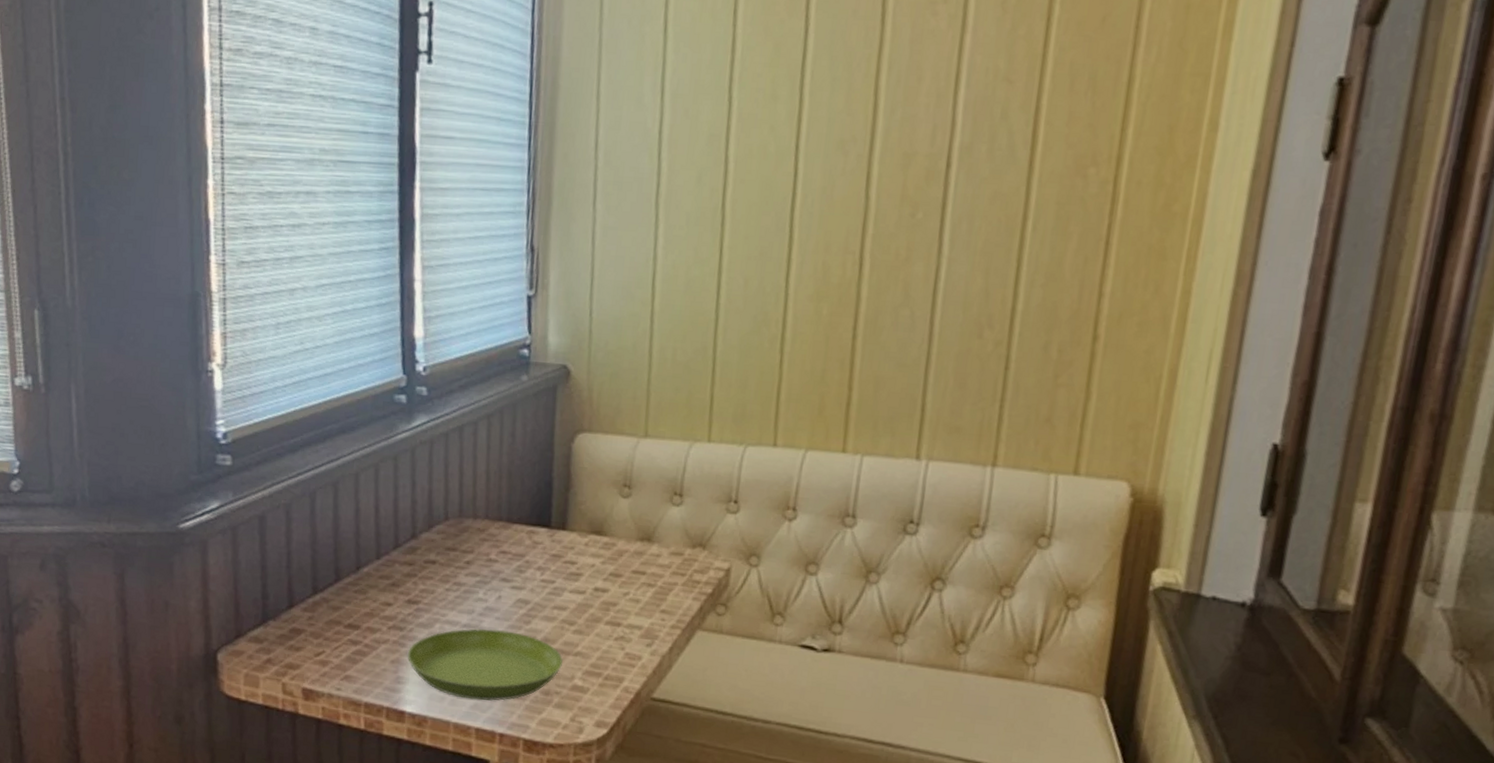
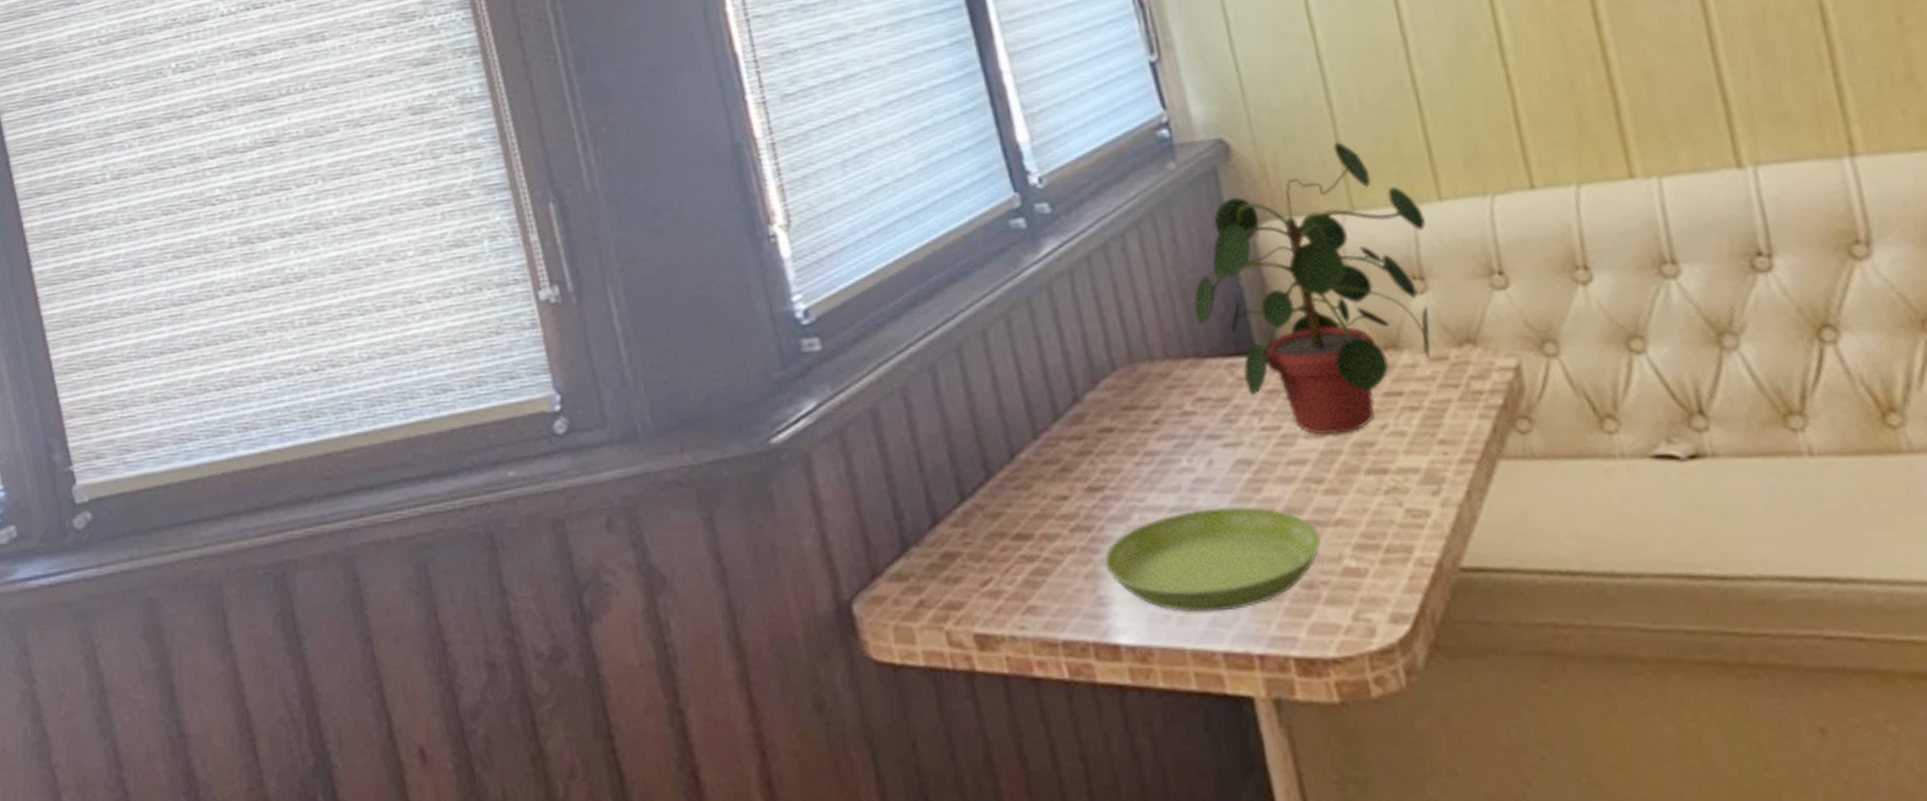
potted plant: none [514,384,695,594] -> present [1194,142,1432,436]

